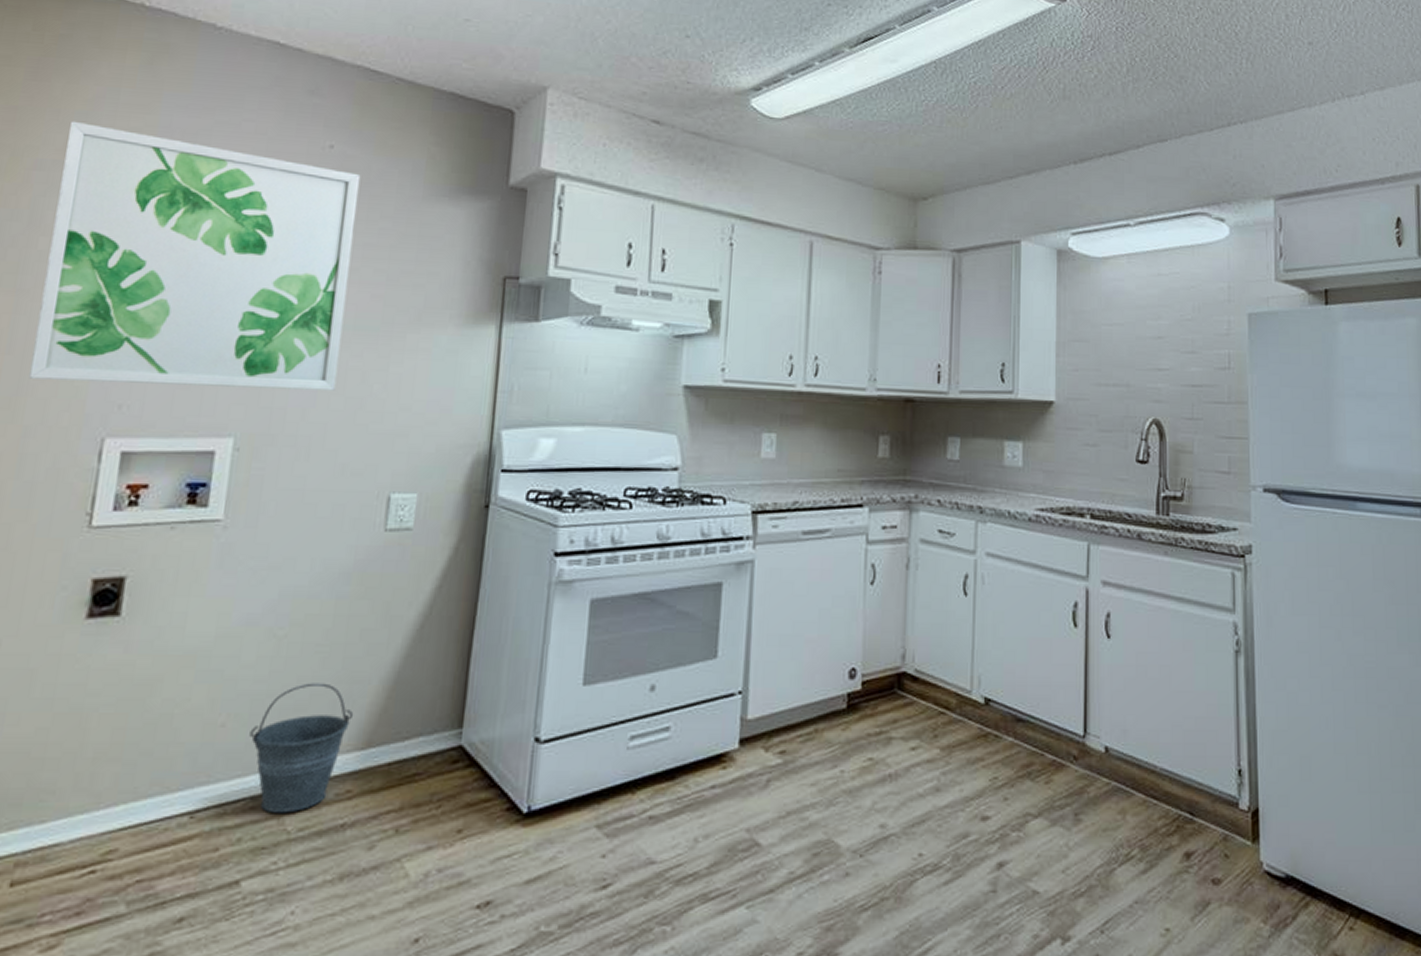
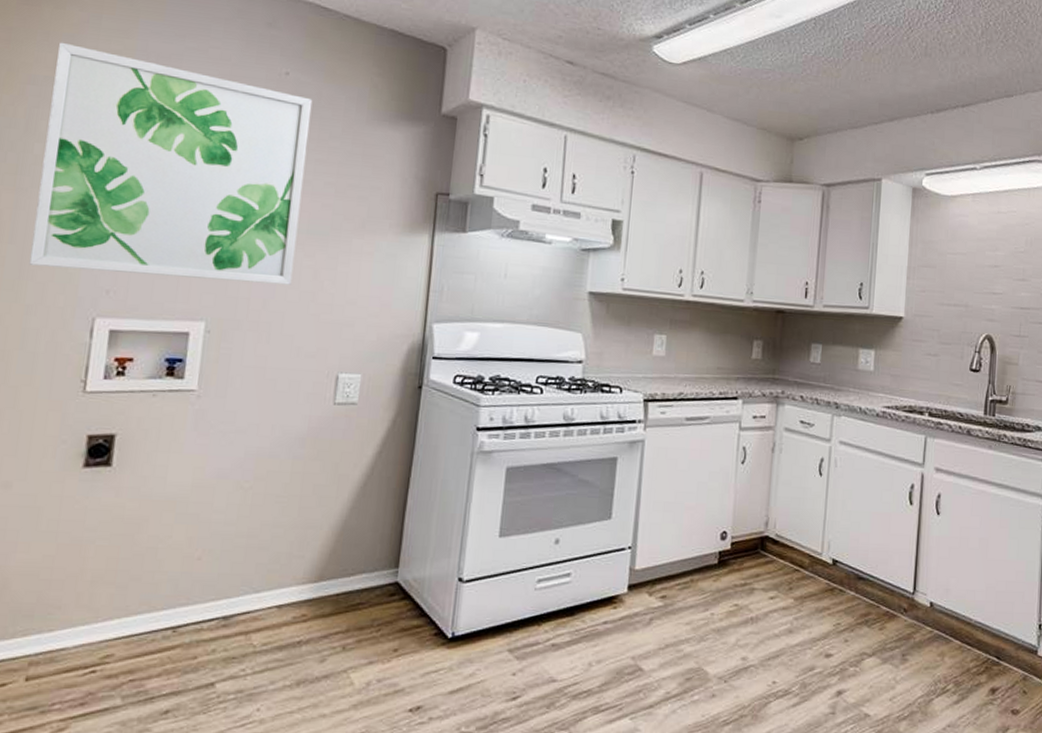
bucket: present [249,683,354,814] -> none [221,527,308,631]

